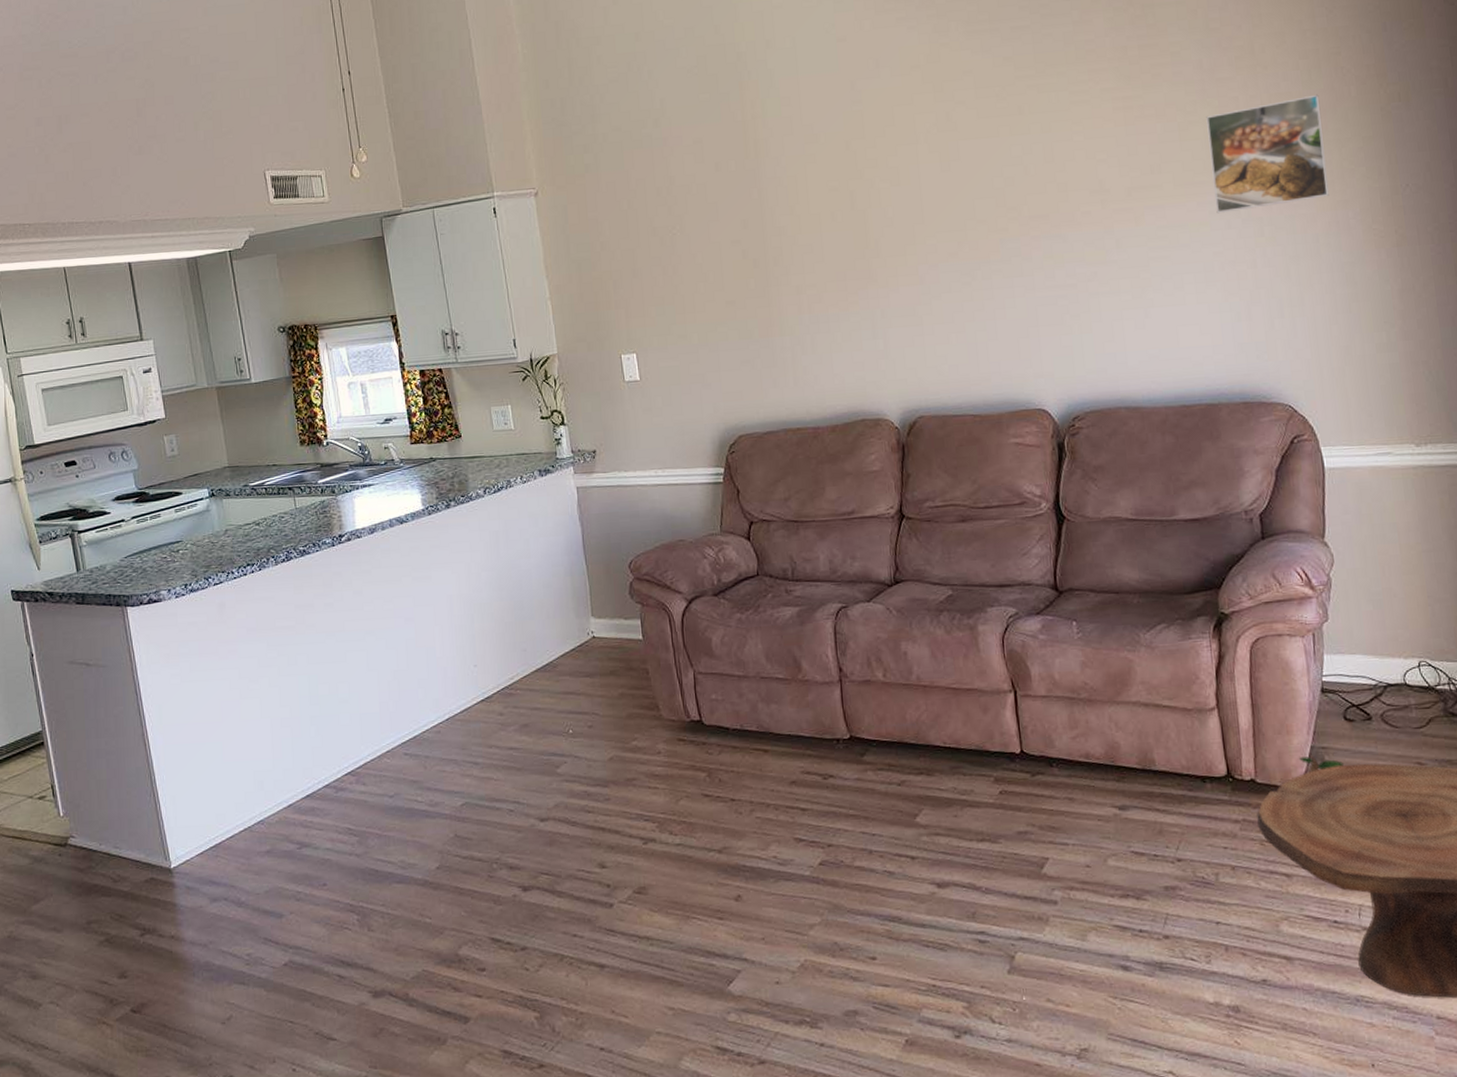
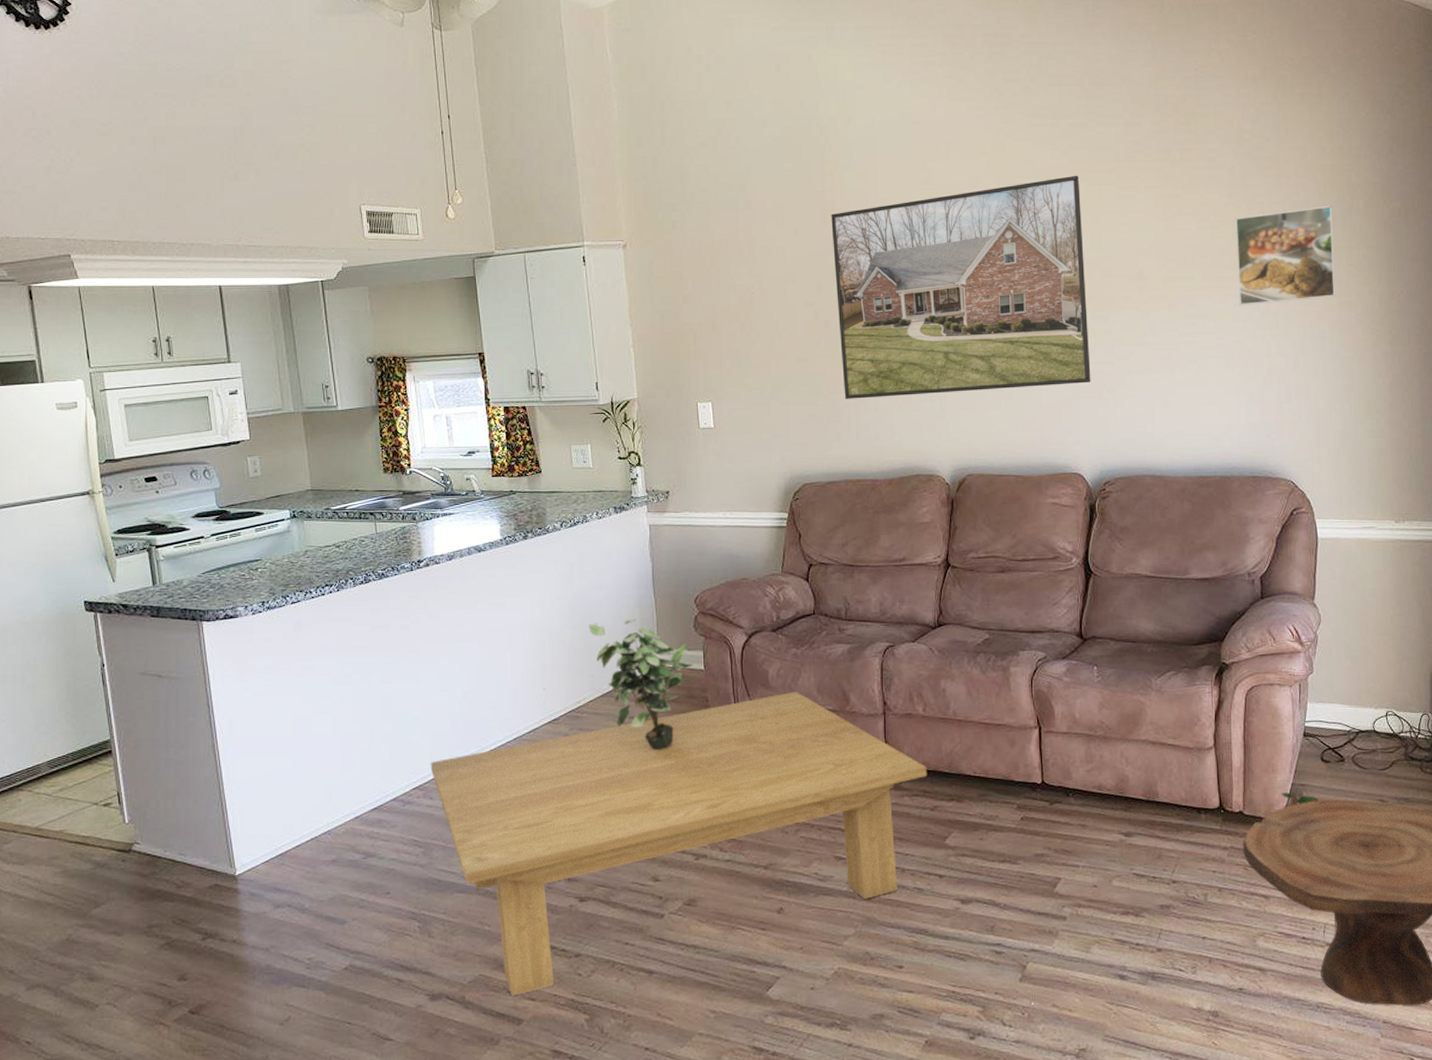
coffee table: none [361,659,892,993] -> present [430,691,927,996]
potted plant: none [518,587,631,728] -> present [588,618,694,751]
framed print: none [754,83,1052,342] -> present [831,175,1091,399]

